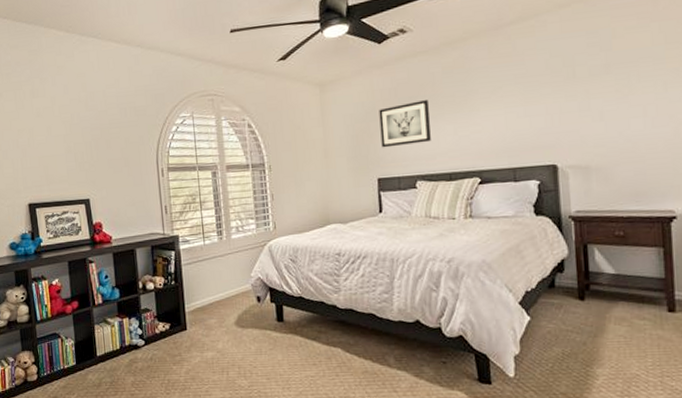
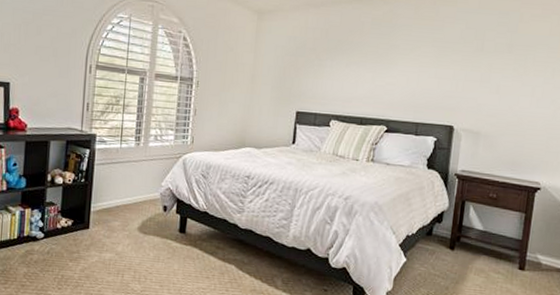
wall art: present [379,100,431,148] -> none [305,45,354,86]

